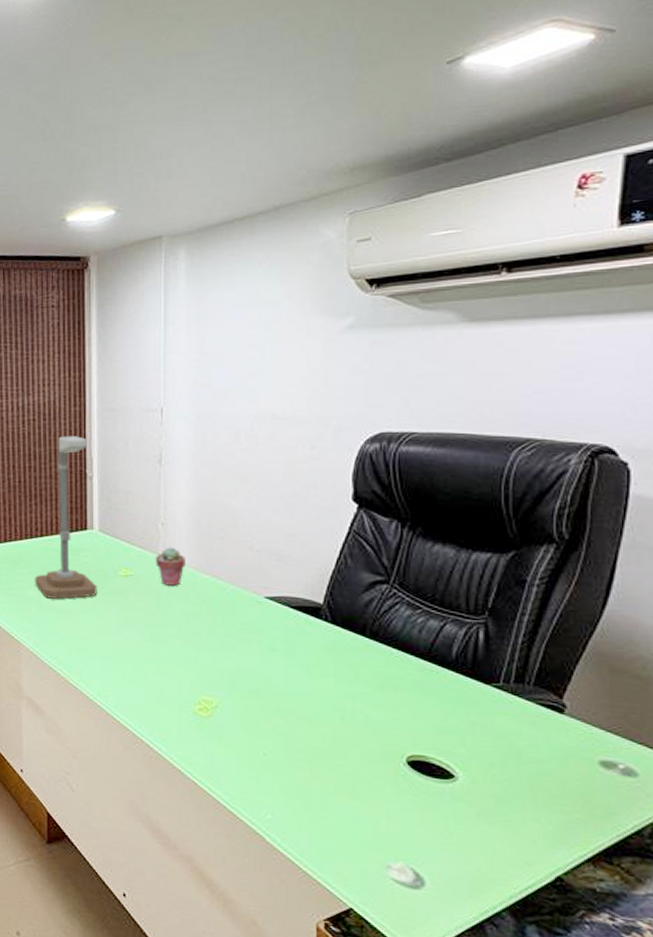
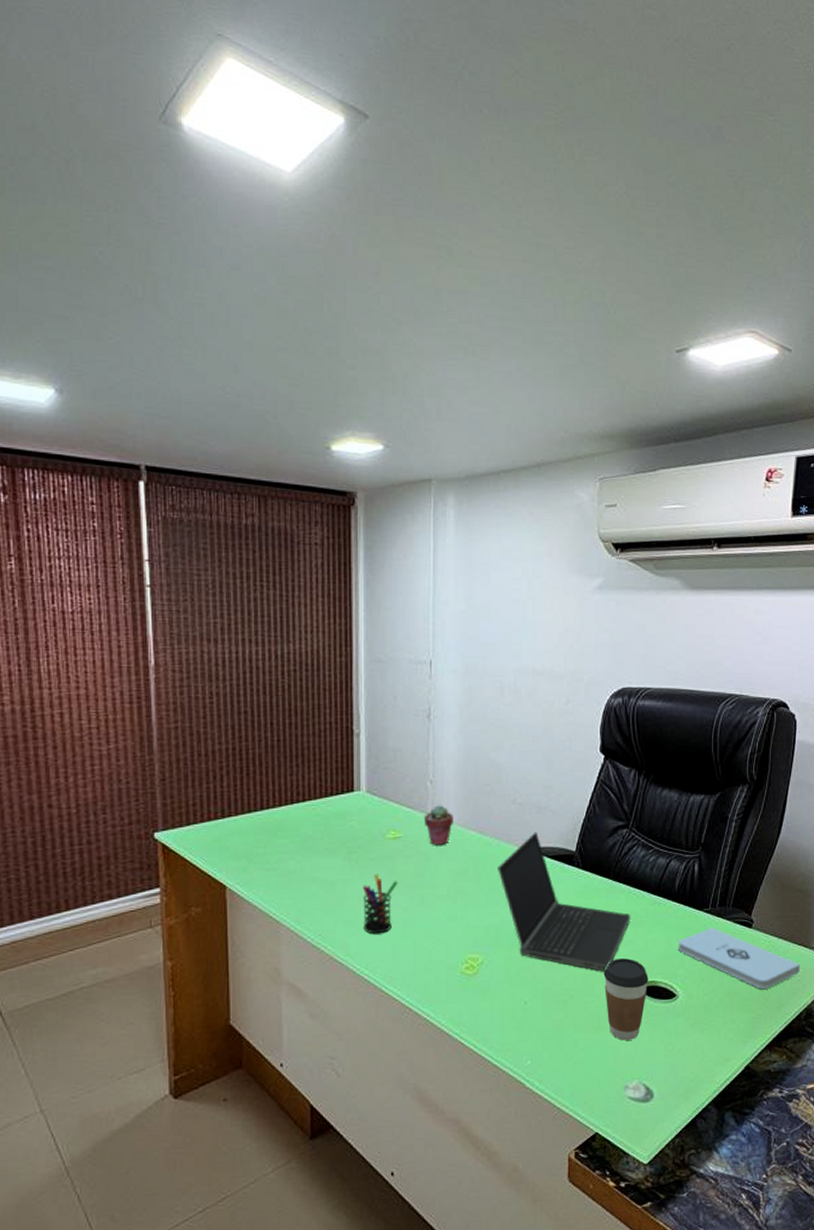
desk lamp: present [35,436,97,599] -> none [296,689,365,870]
pen holder: none [95,607,130,665] -> present [362,873,398,934]
laptop computer: none [233,580,393,736] -> present [498,831,631,972]
coffee cup: none [358,724,417,817] -> present [603,957,649,1041]
notepad: none [456,705,641,791] -> present [677,927,800,990]

